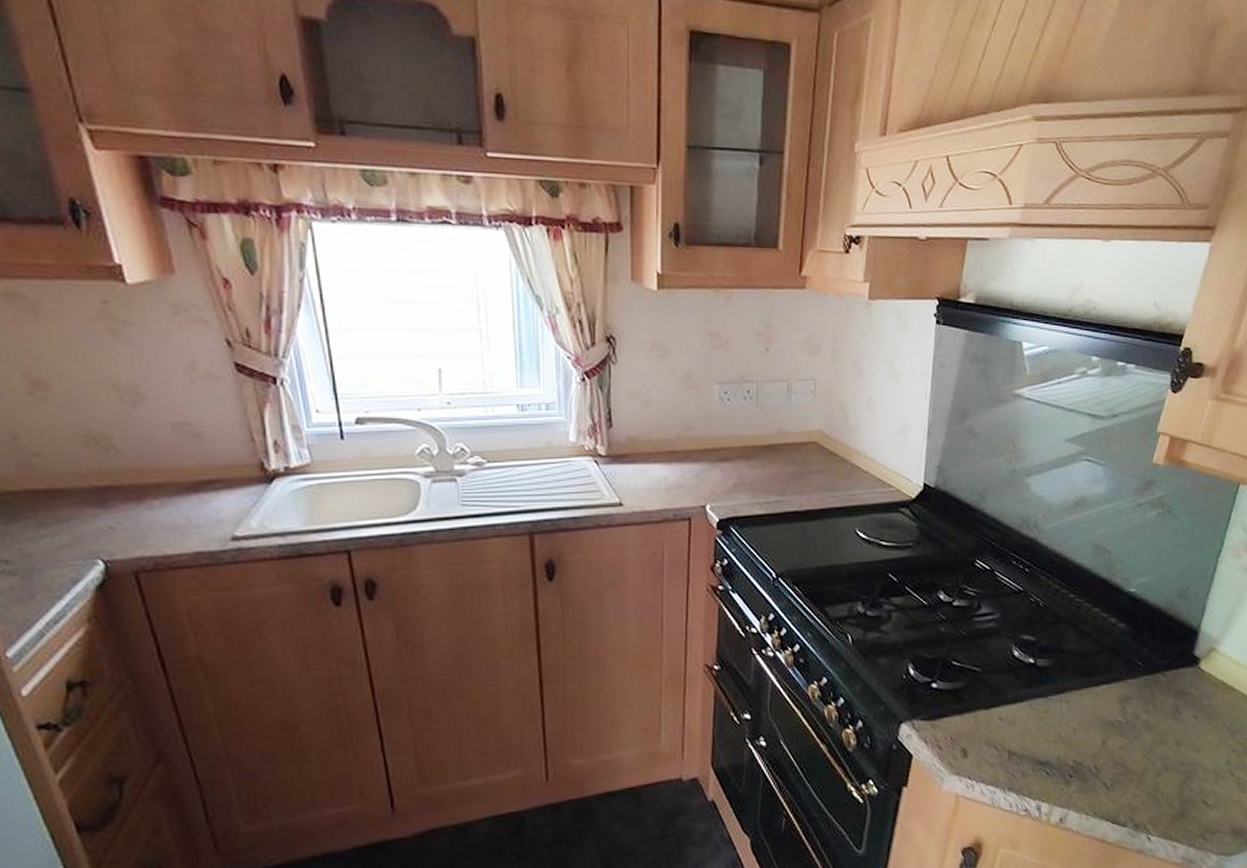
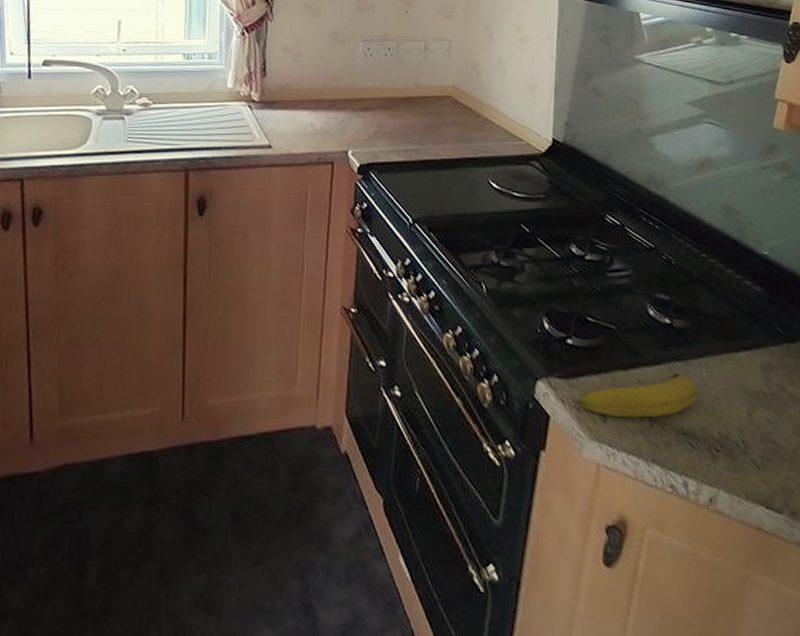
fruit: none [939,709,1056,752] -> present [577,373,698,418]

